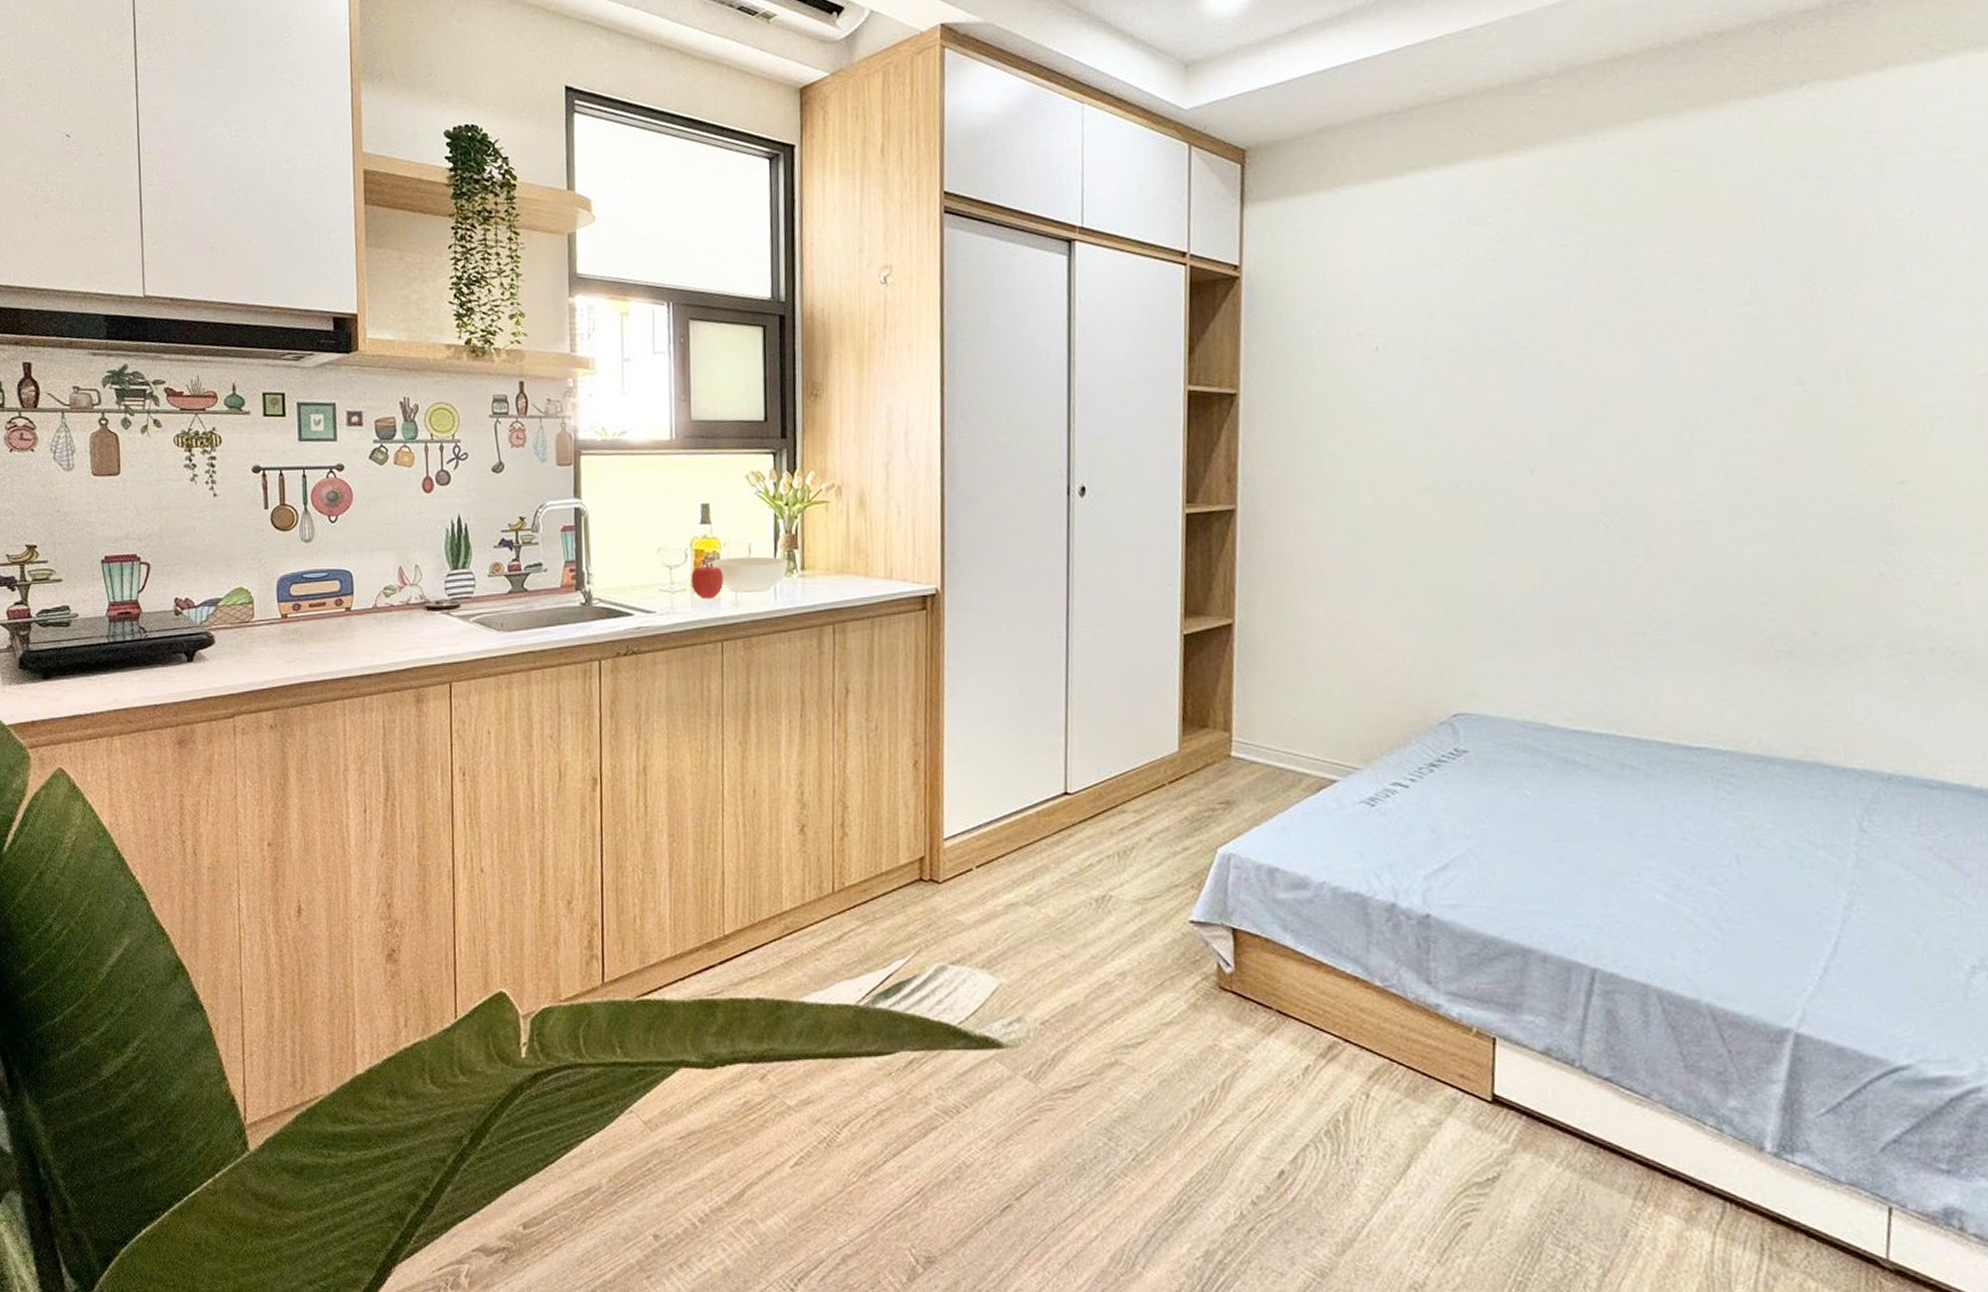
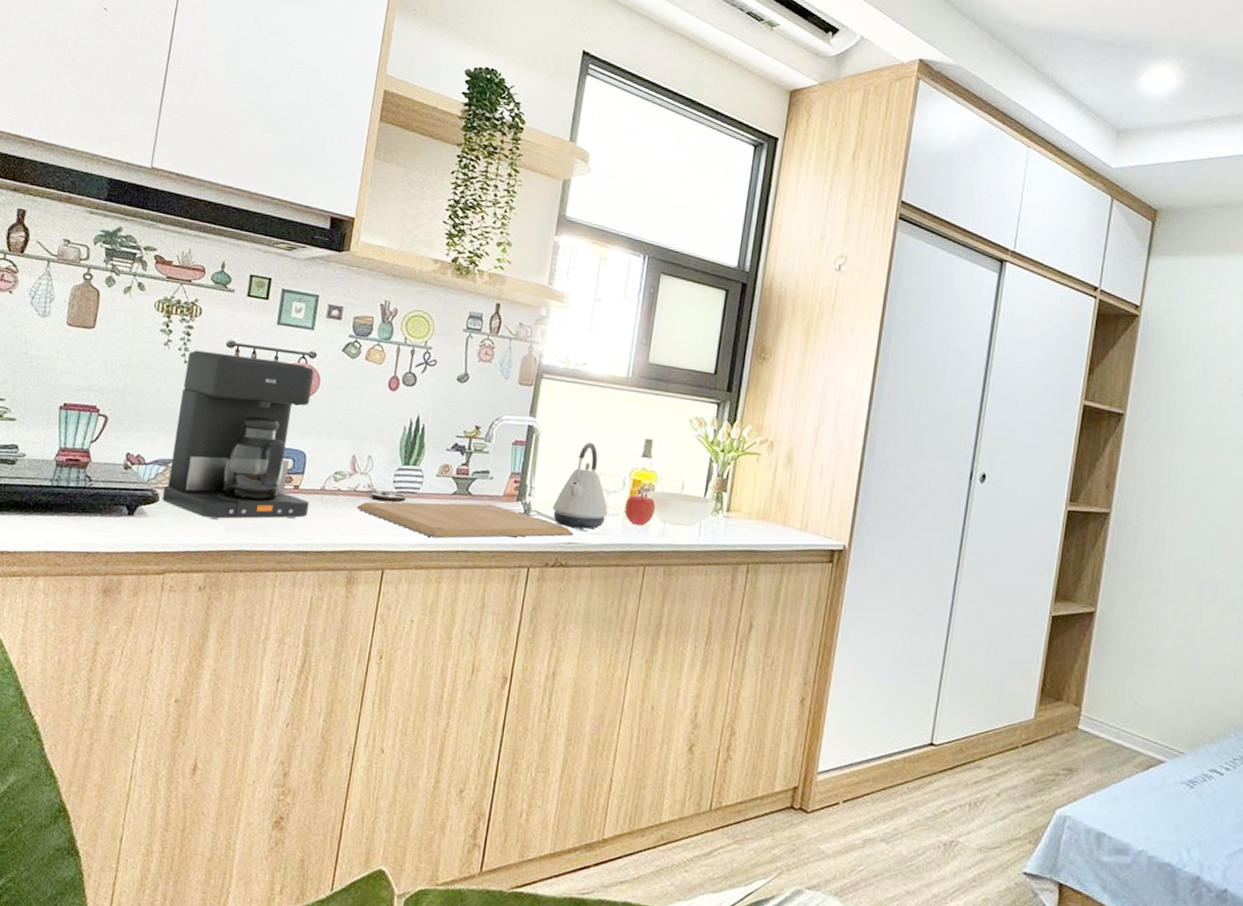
coffee maker: none [216,479,364,654] -> present [162,350,314,520]
chopping board: none [412,597,641,643] -> present [356,502,574,539]
kettle: none [614,516,673,611] -> present [552,442,608,529]

